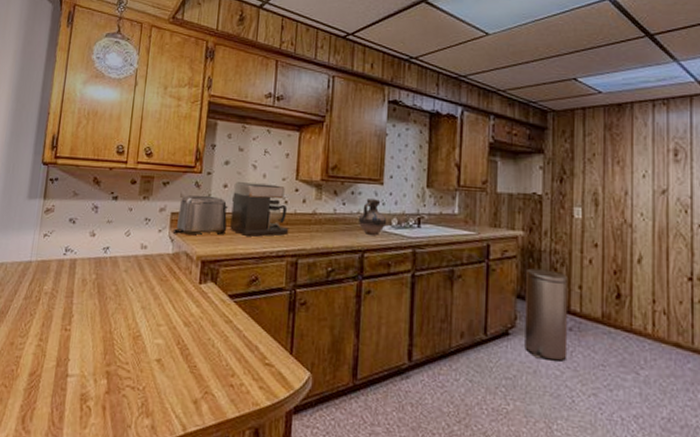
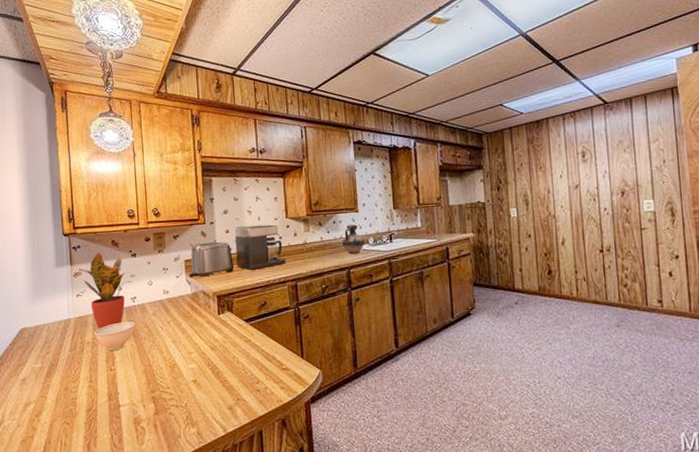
potted plant: none [50,189,109,279] -> present [77,253,134,329]
bowl: none [54,274,103,308] -> present [93,321,135,351]
pedal bin: present [525,268,568,362] -> none [479,260,516,329]

